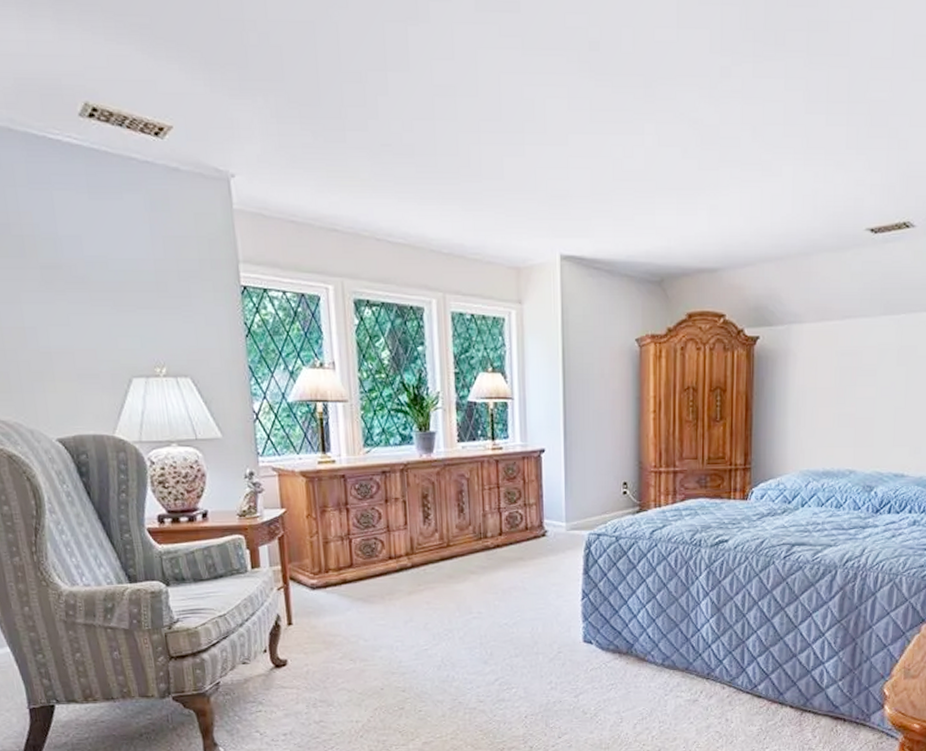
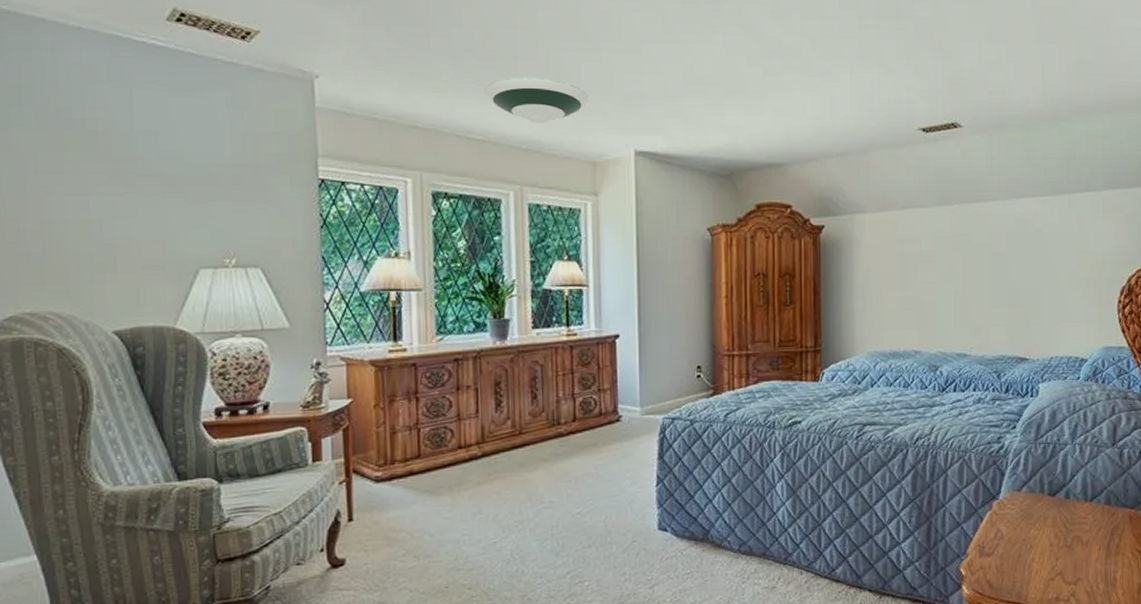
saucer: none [403,174,513,226] -> present [484,77,590,124]

